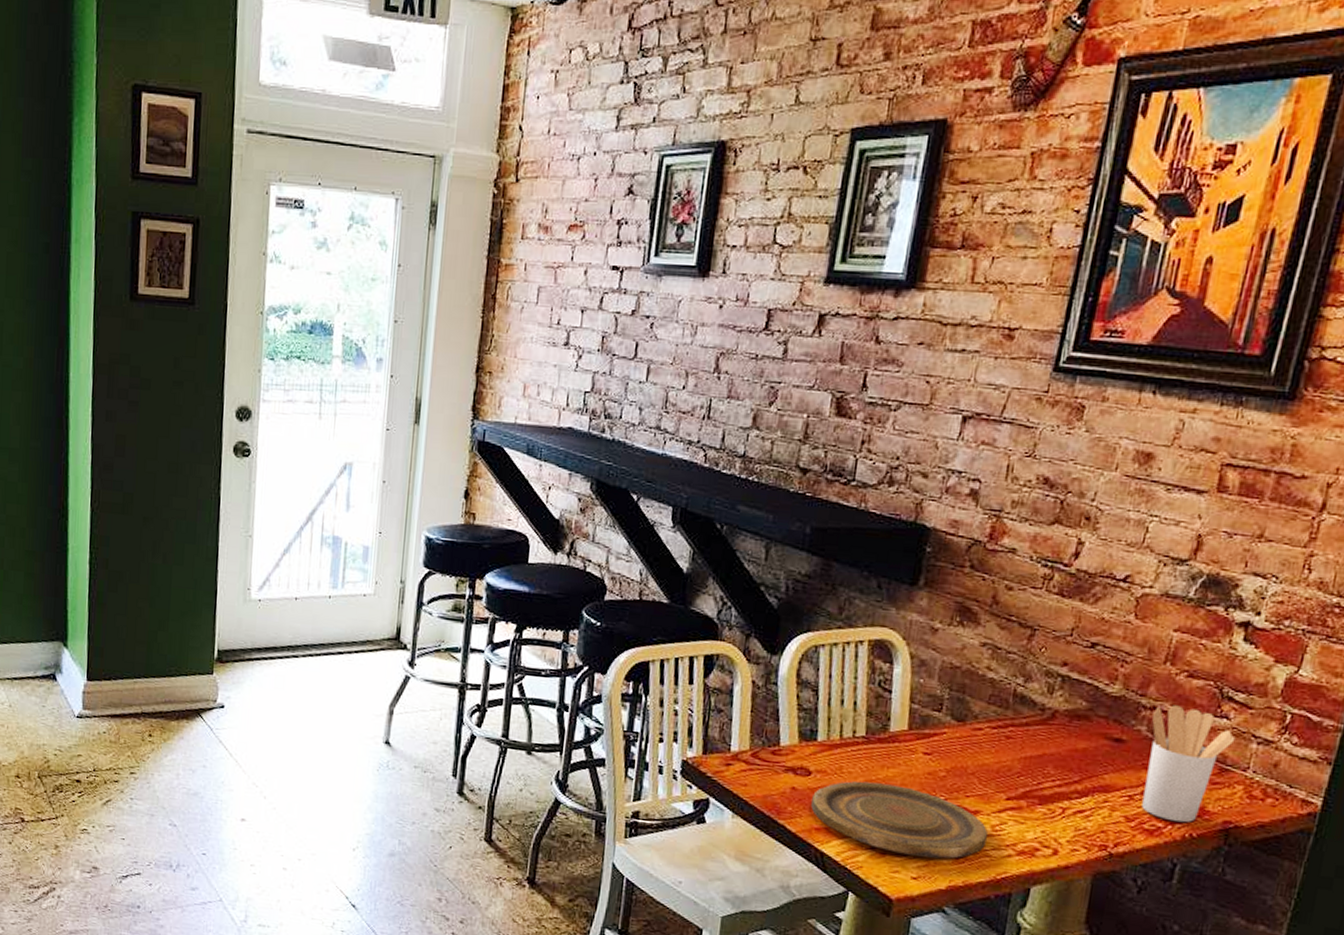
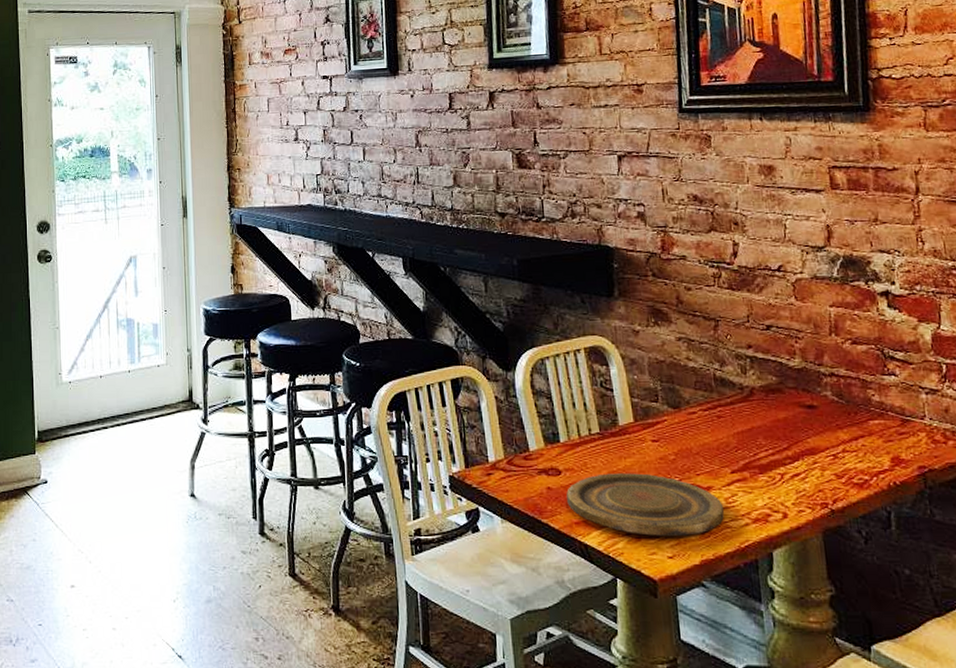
utensil holder: present [1142,705,1236,823] -> none [833,369,907,473]

